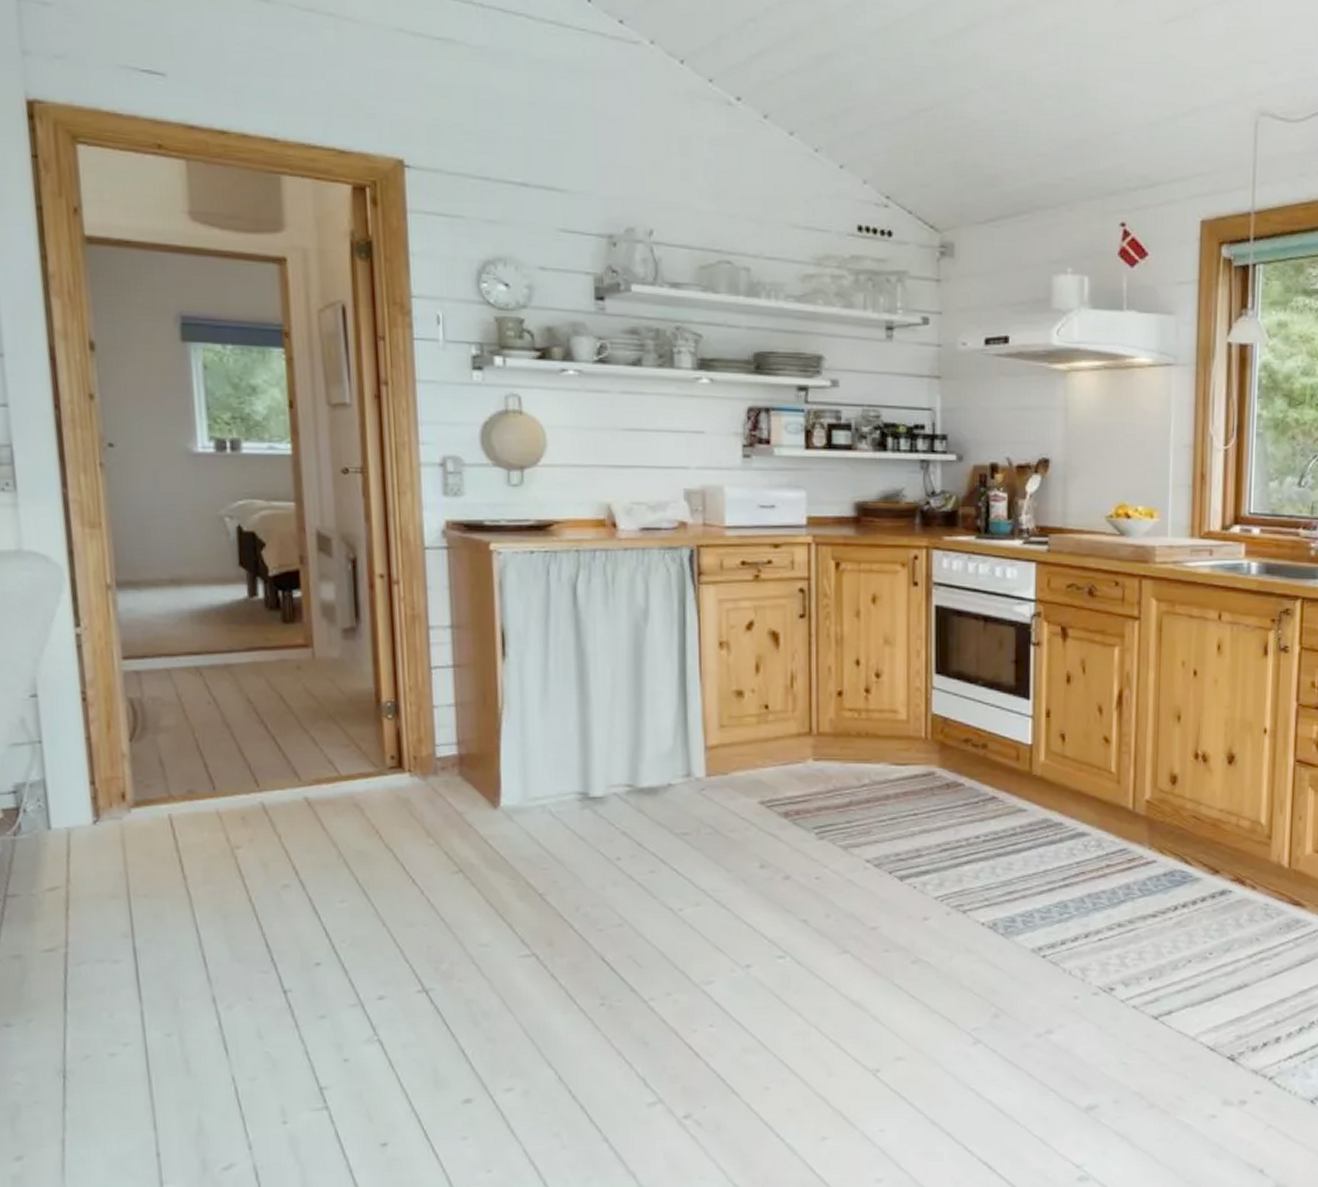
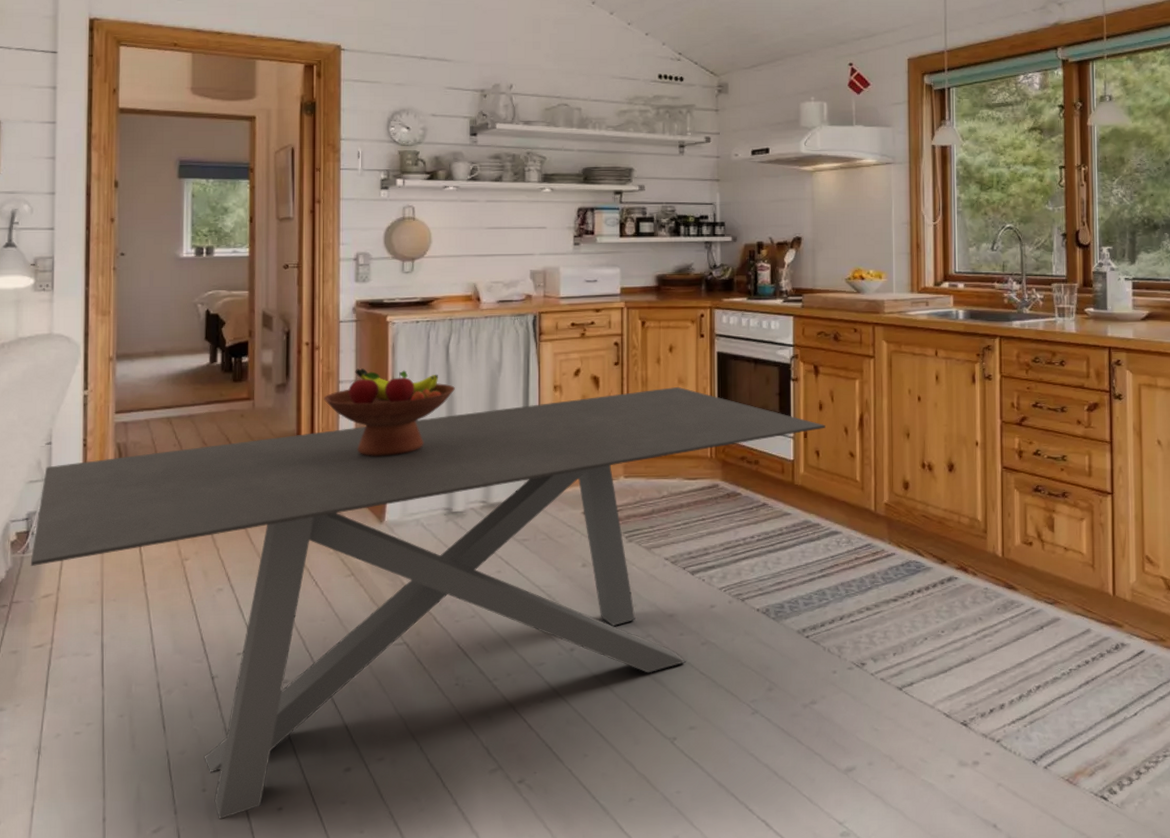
dining table: none [25,647,1074,1156] -> present [30,386,826,820]
fruit bowl: none [409,611,587,726] -> present [324,368,455,457]

